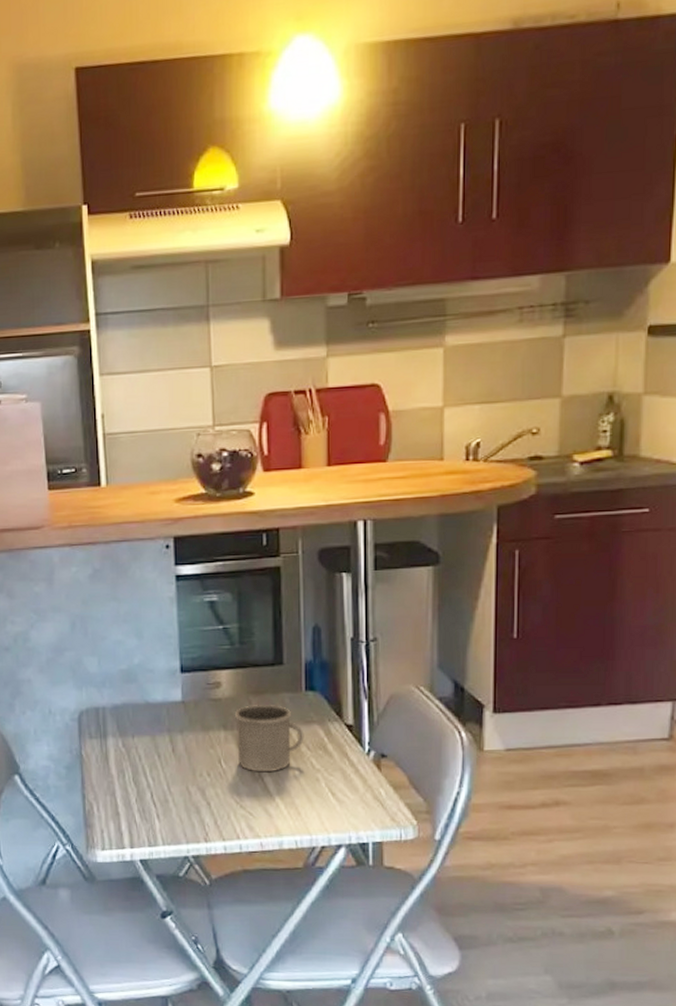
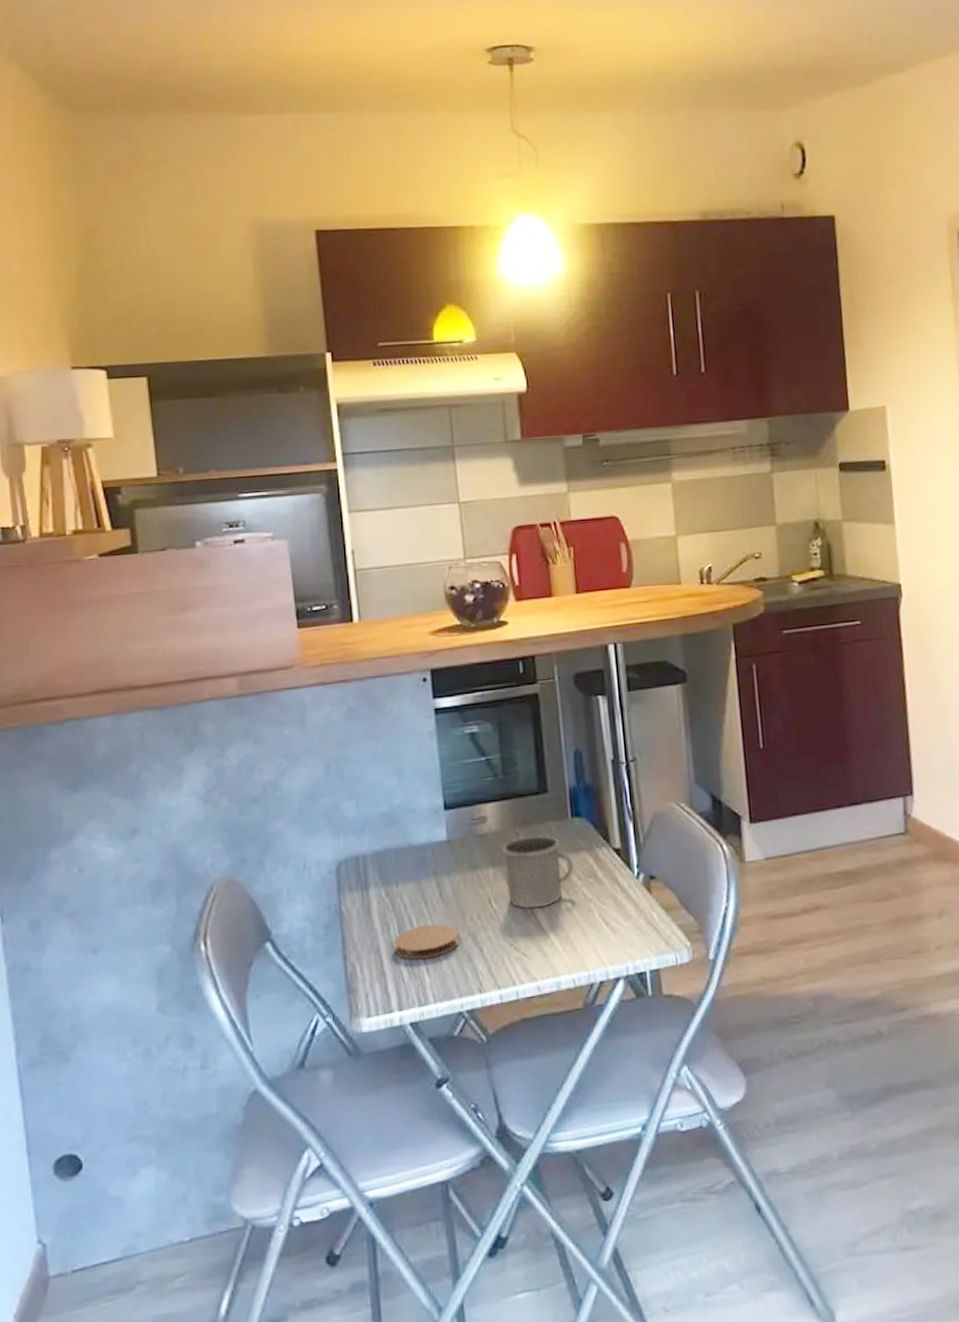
coaster: none [128,776,189,806] -> present [393,924,459,960]

